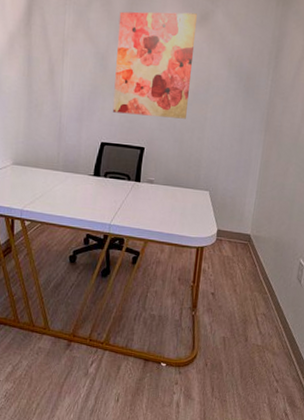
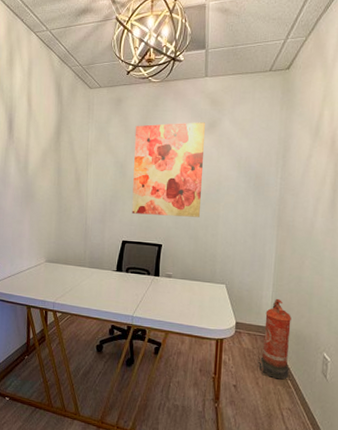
fire extinguisher: none [236,205,272,287] -> present [257,298,293,381]

